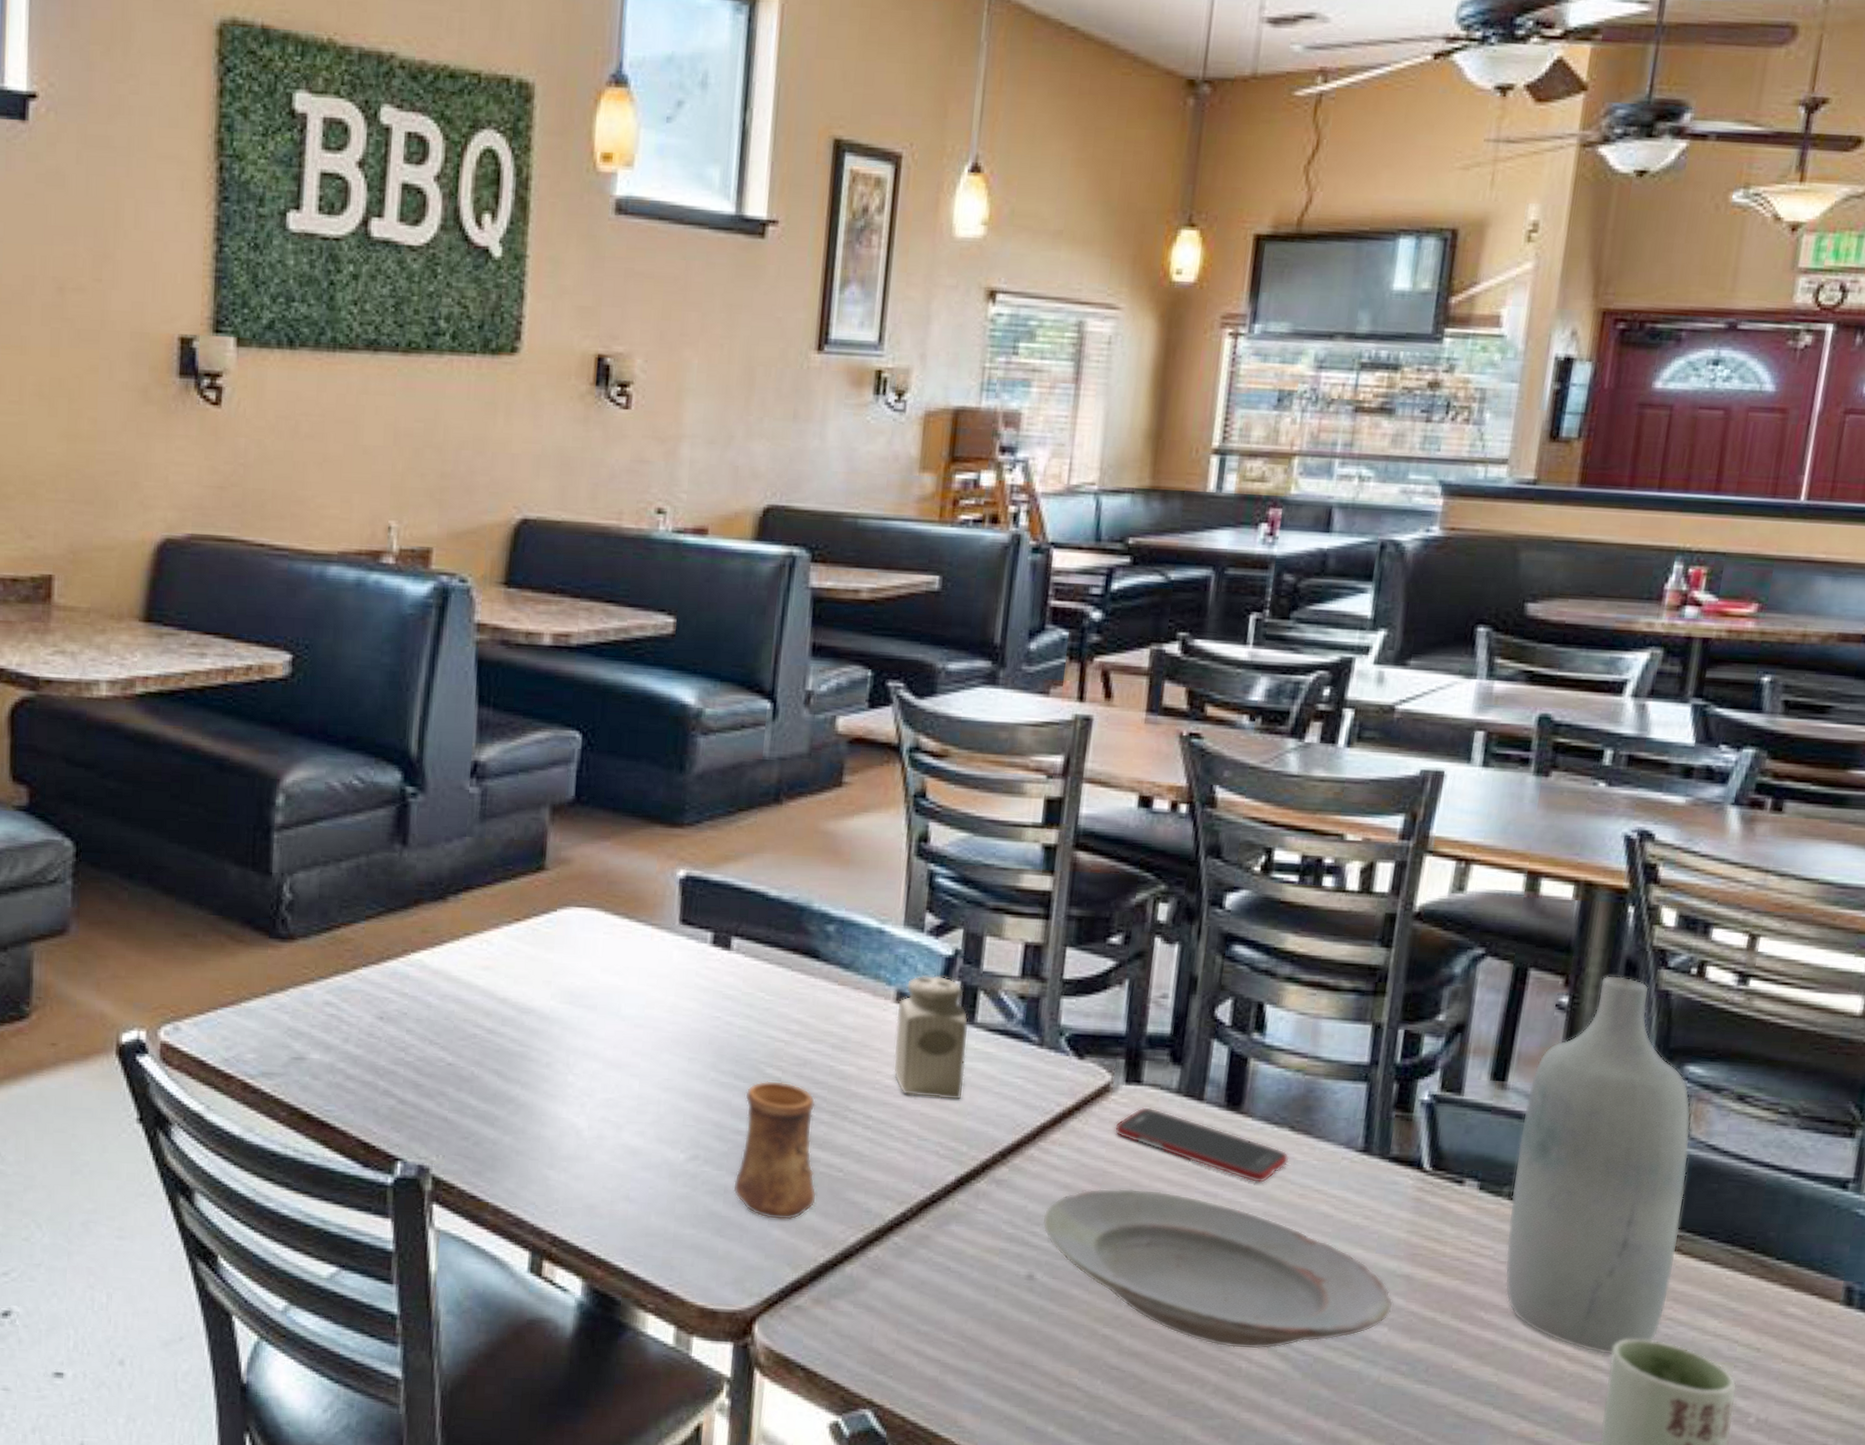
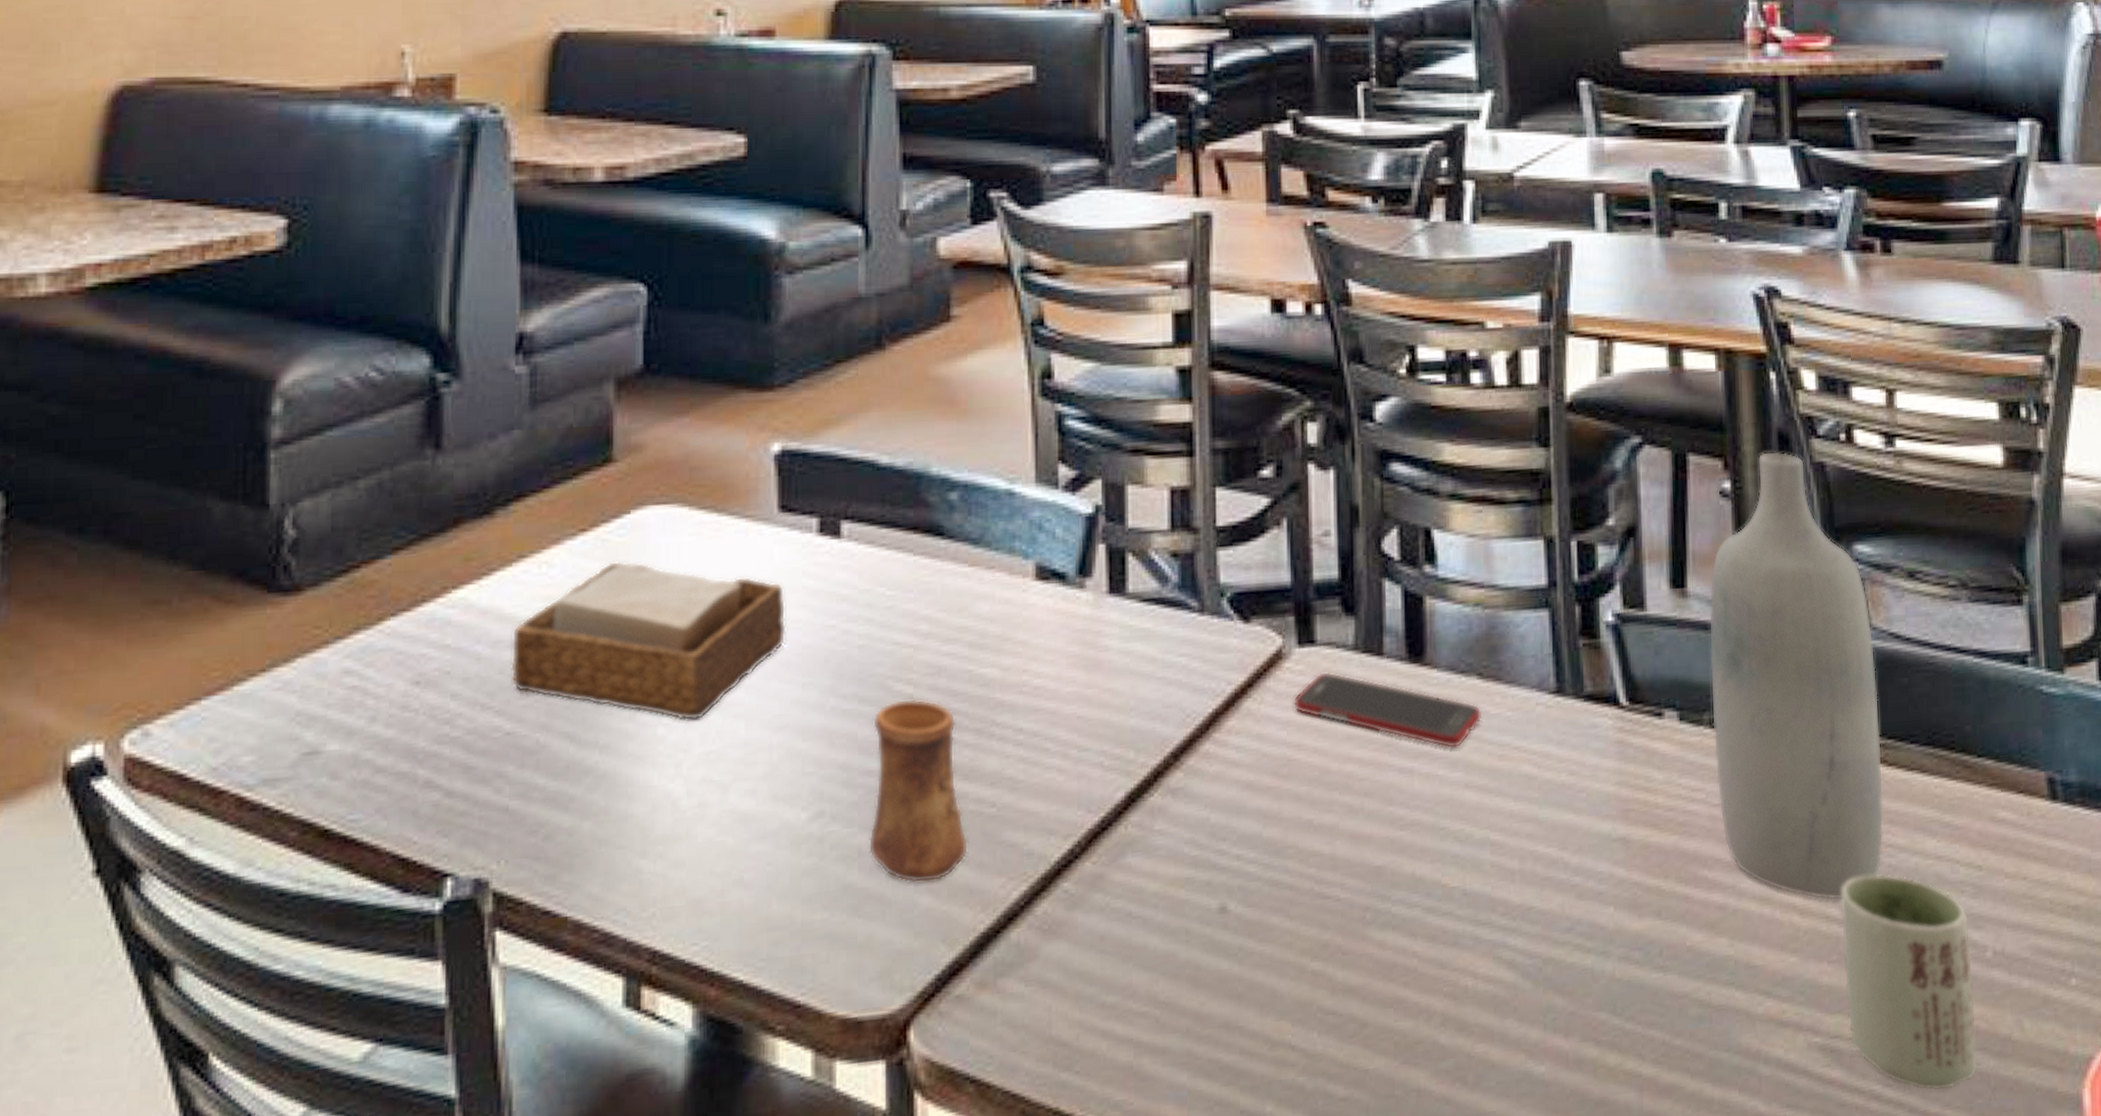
napkin holder: none [454,947,680,1075] -> present [511,561,786,722]
salt shaker: present [893,974,969,1101] -> none [1038,540,1123,696]
plate: present [1042,1188,1394,1350] -> none [1228,774,1615,963]

